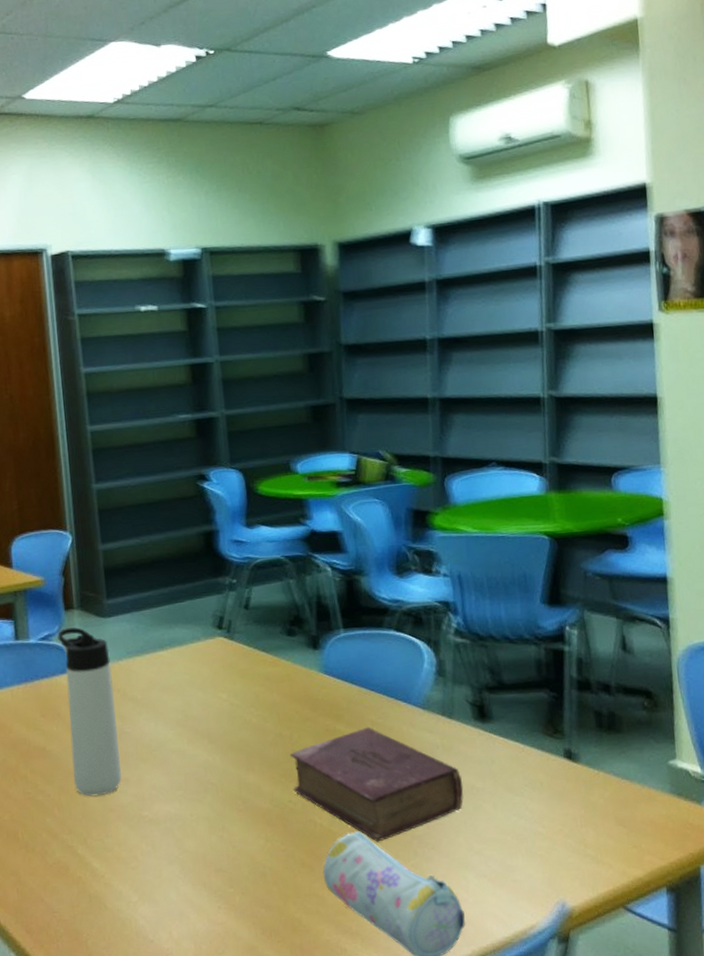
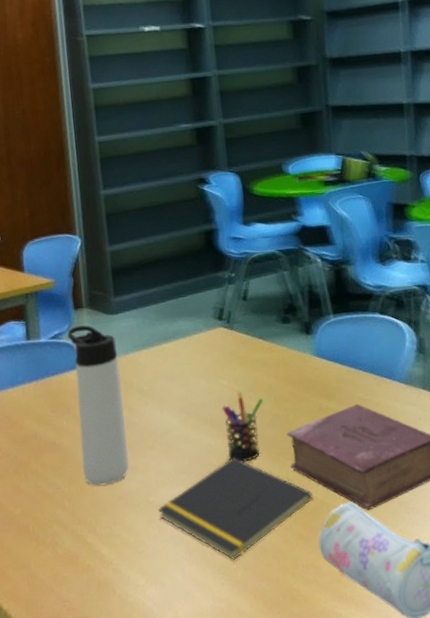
notepad: none [151,776,317,884] -> present [157,457,313,560]
pen holder: none [220,706,265,782] -> present [222,391,263,463]

